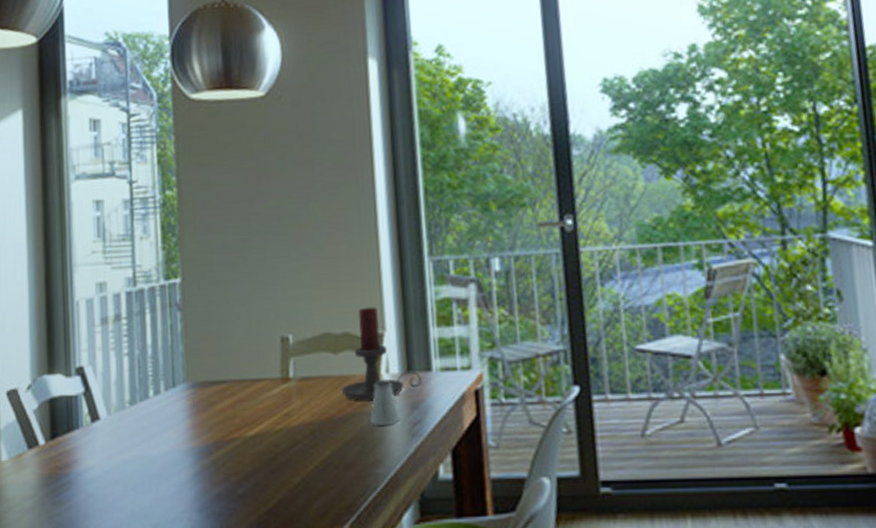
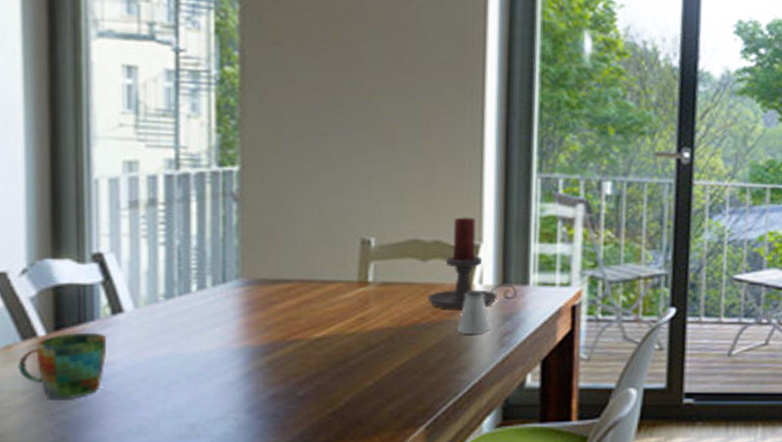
mug: none [26,439,89,503] -> present [18,332,107,399]

